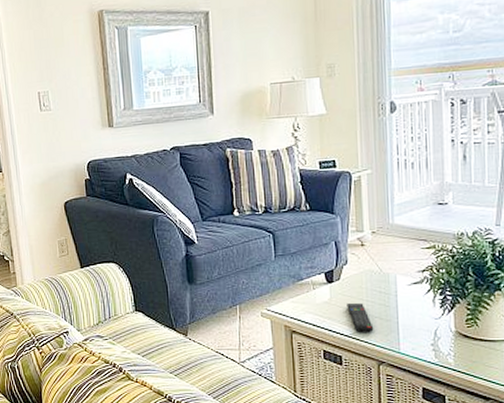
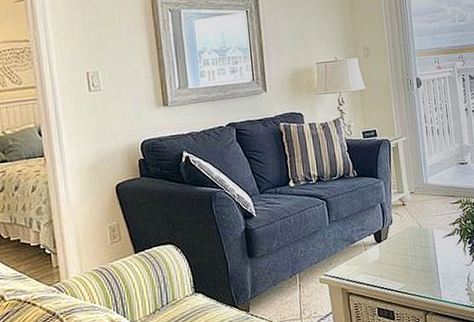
remote control: present [346,302,374,333] -> none [394,259,419,287]

